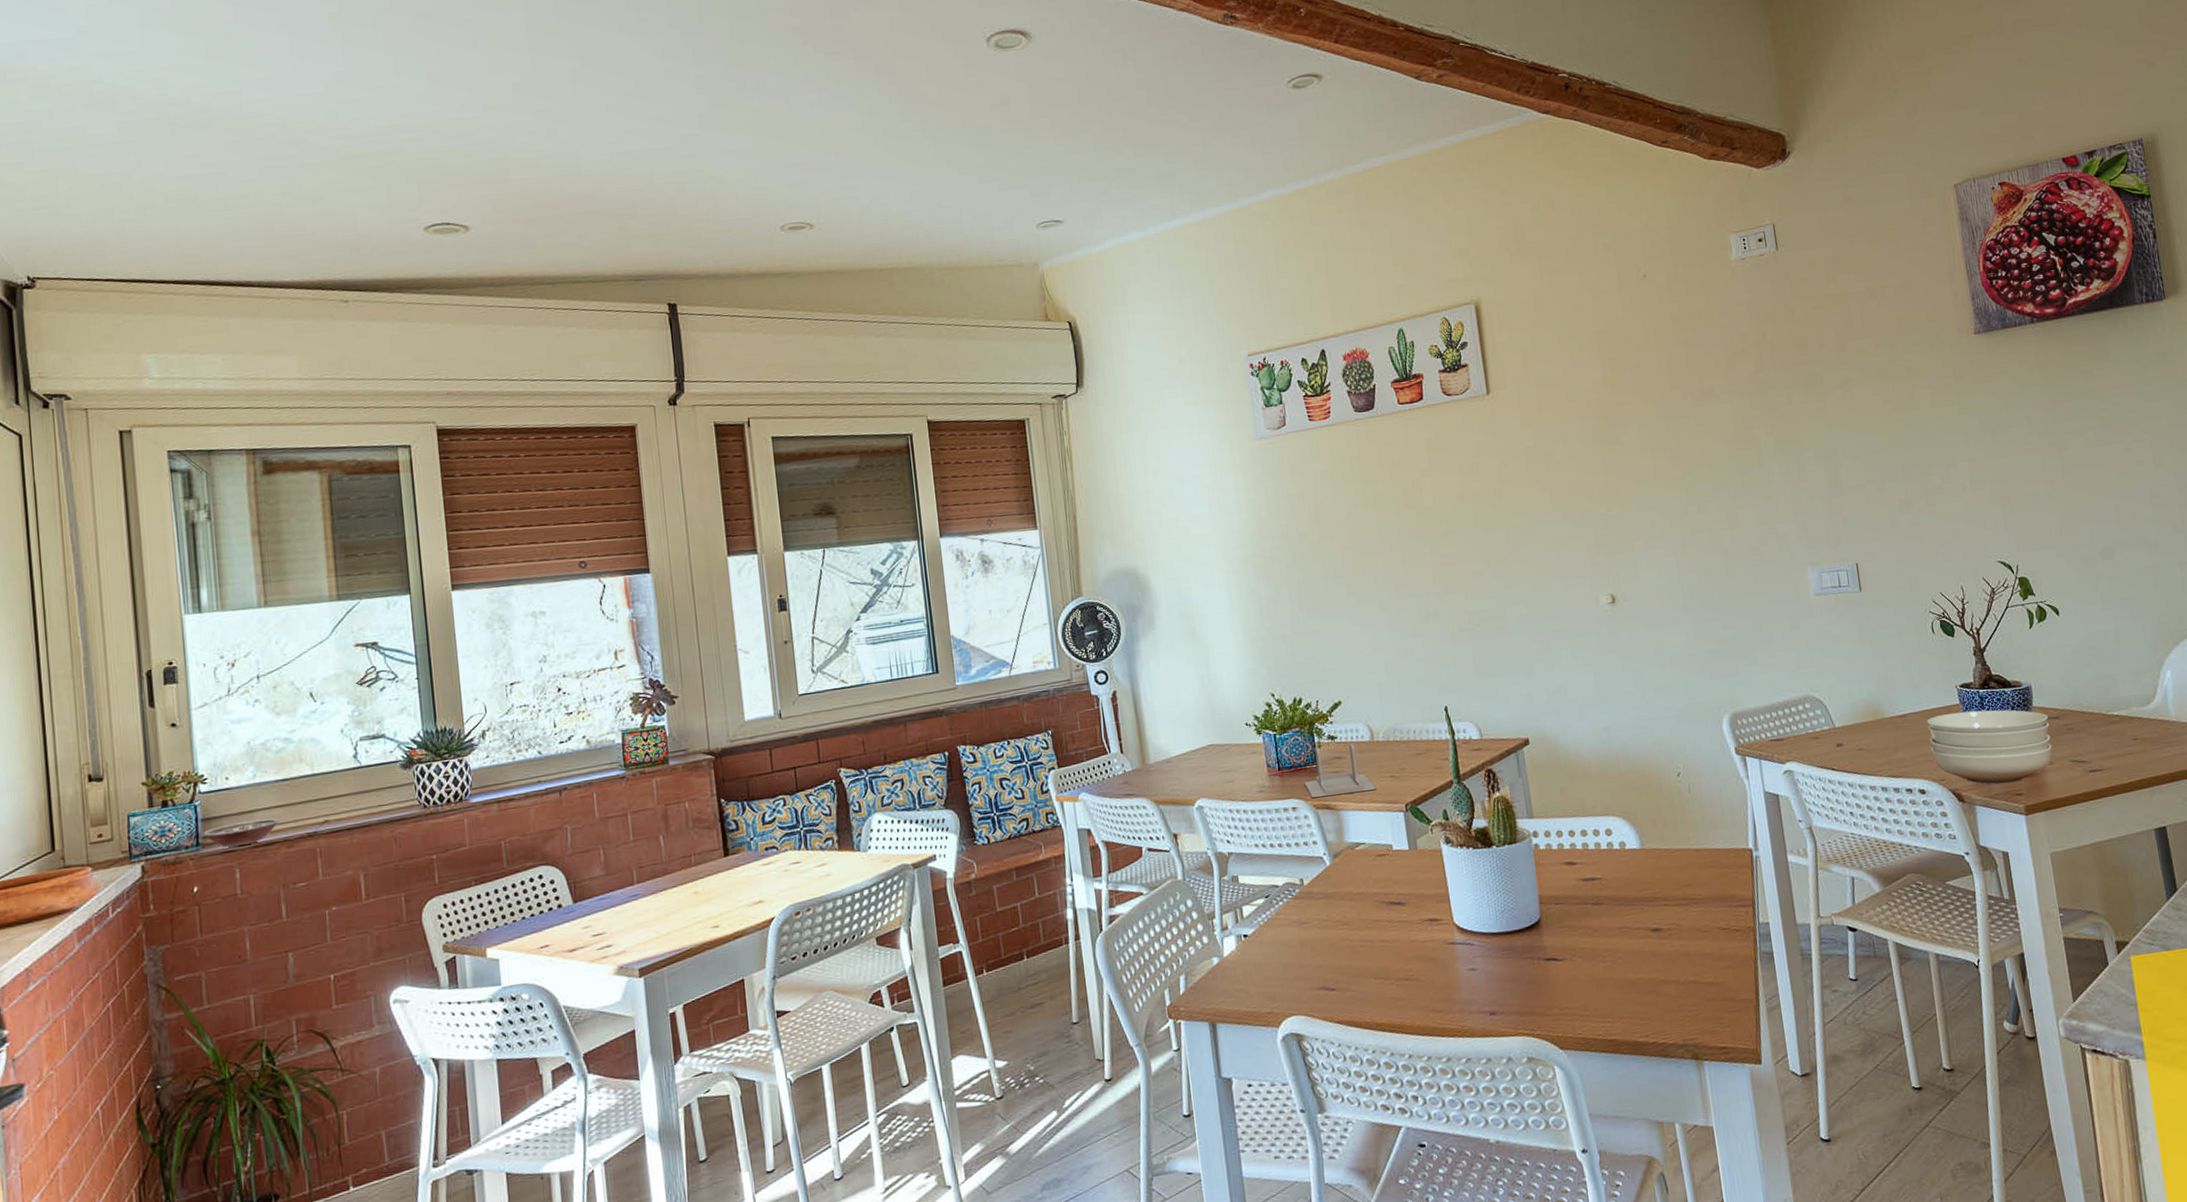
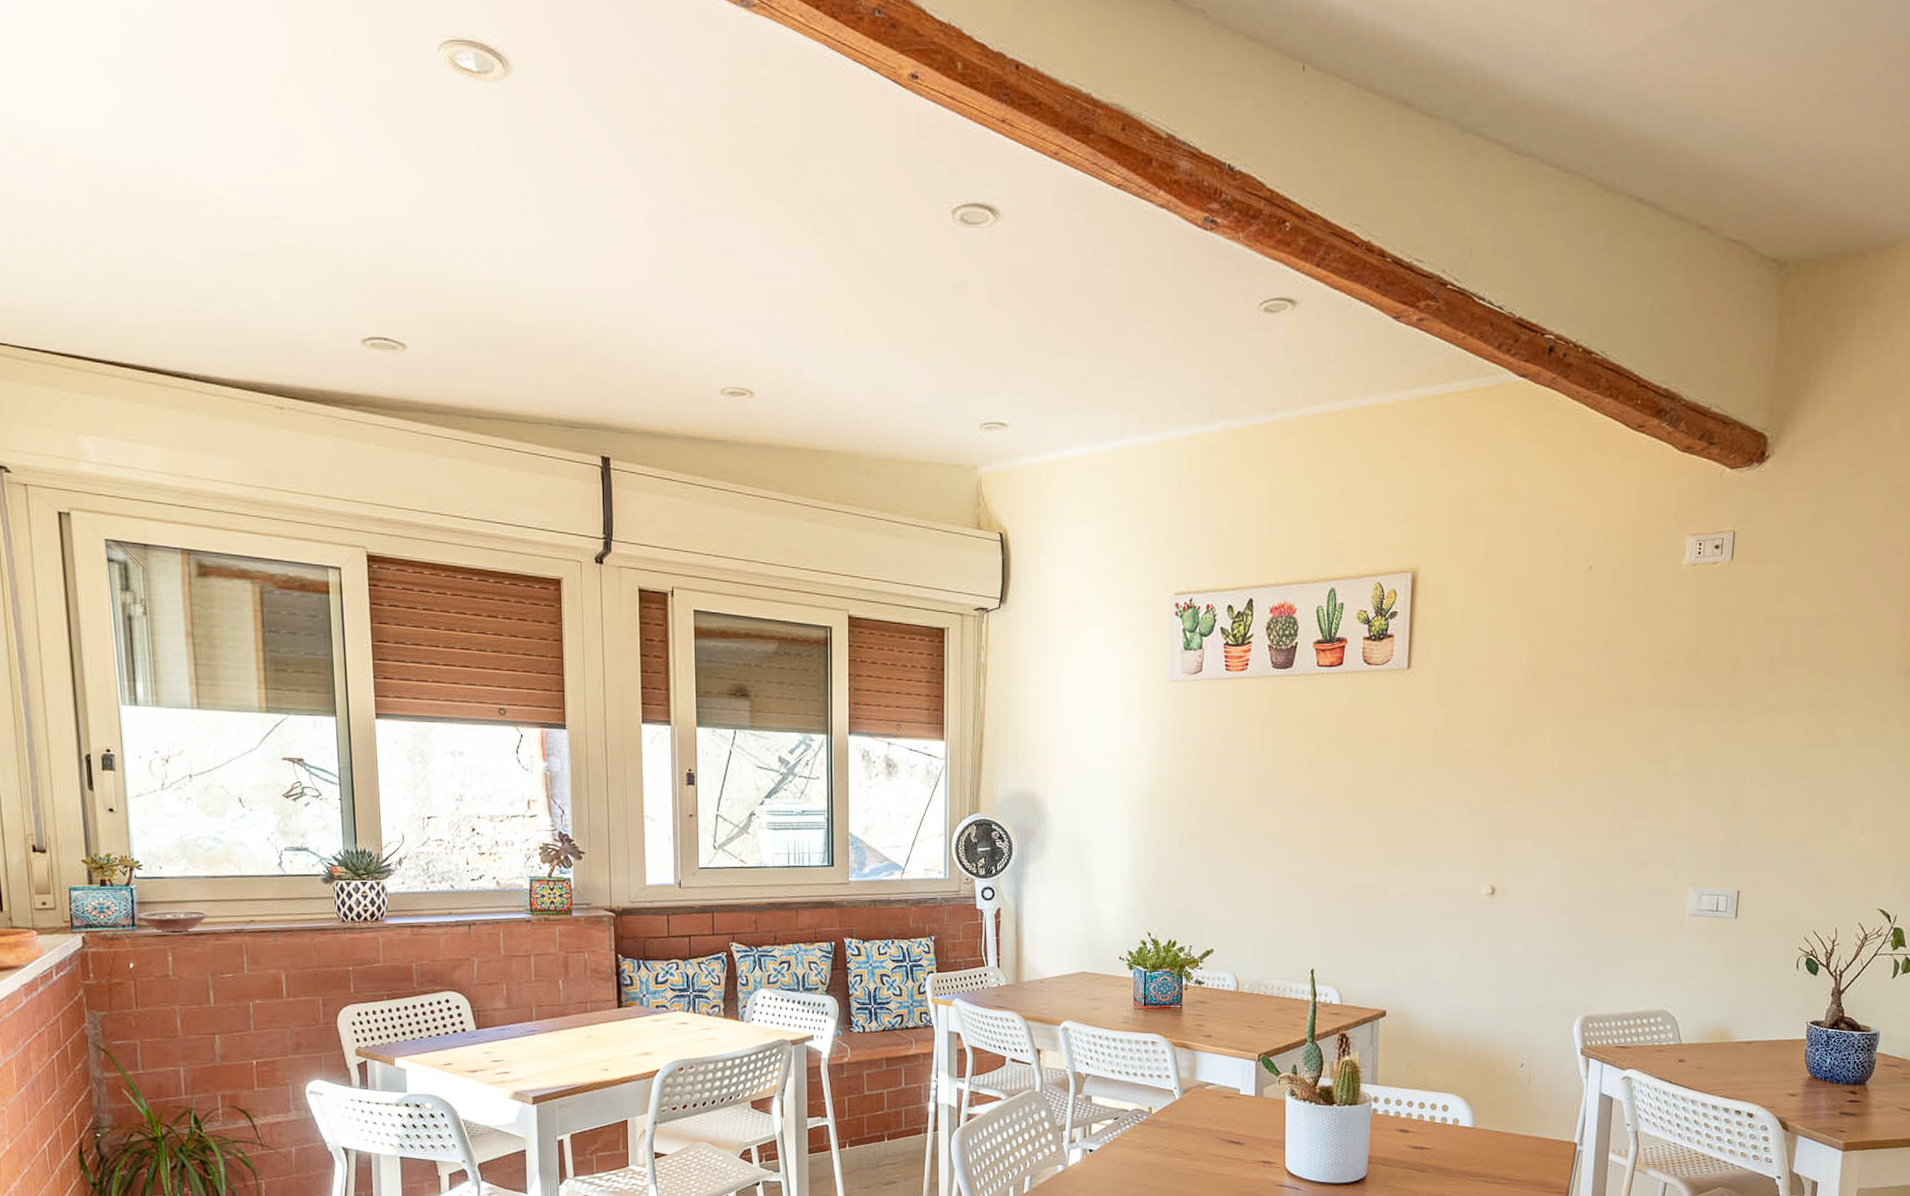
napkin holder: present [1304,743,1376,799] -> none [1166,989,1233,1037]
bowl: present [1927,709,2052,784] -> none [1768,1046,1889,1120]

